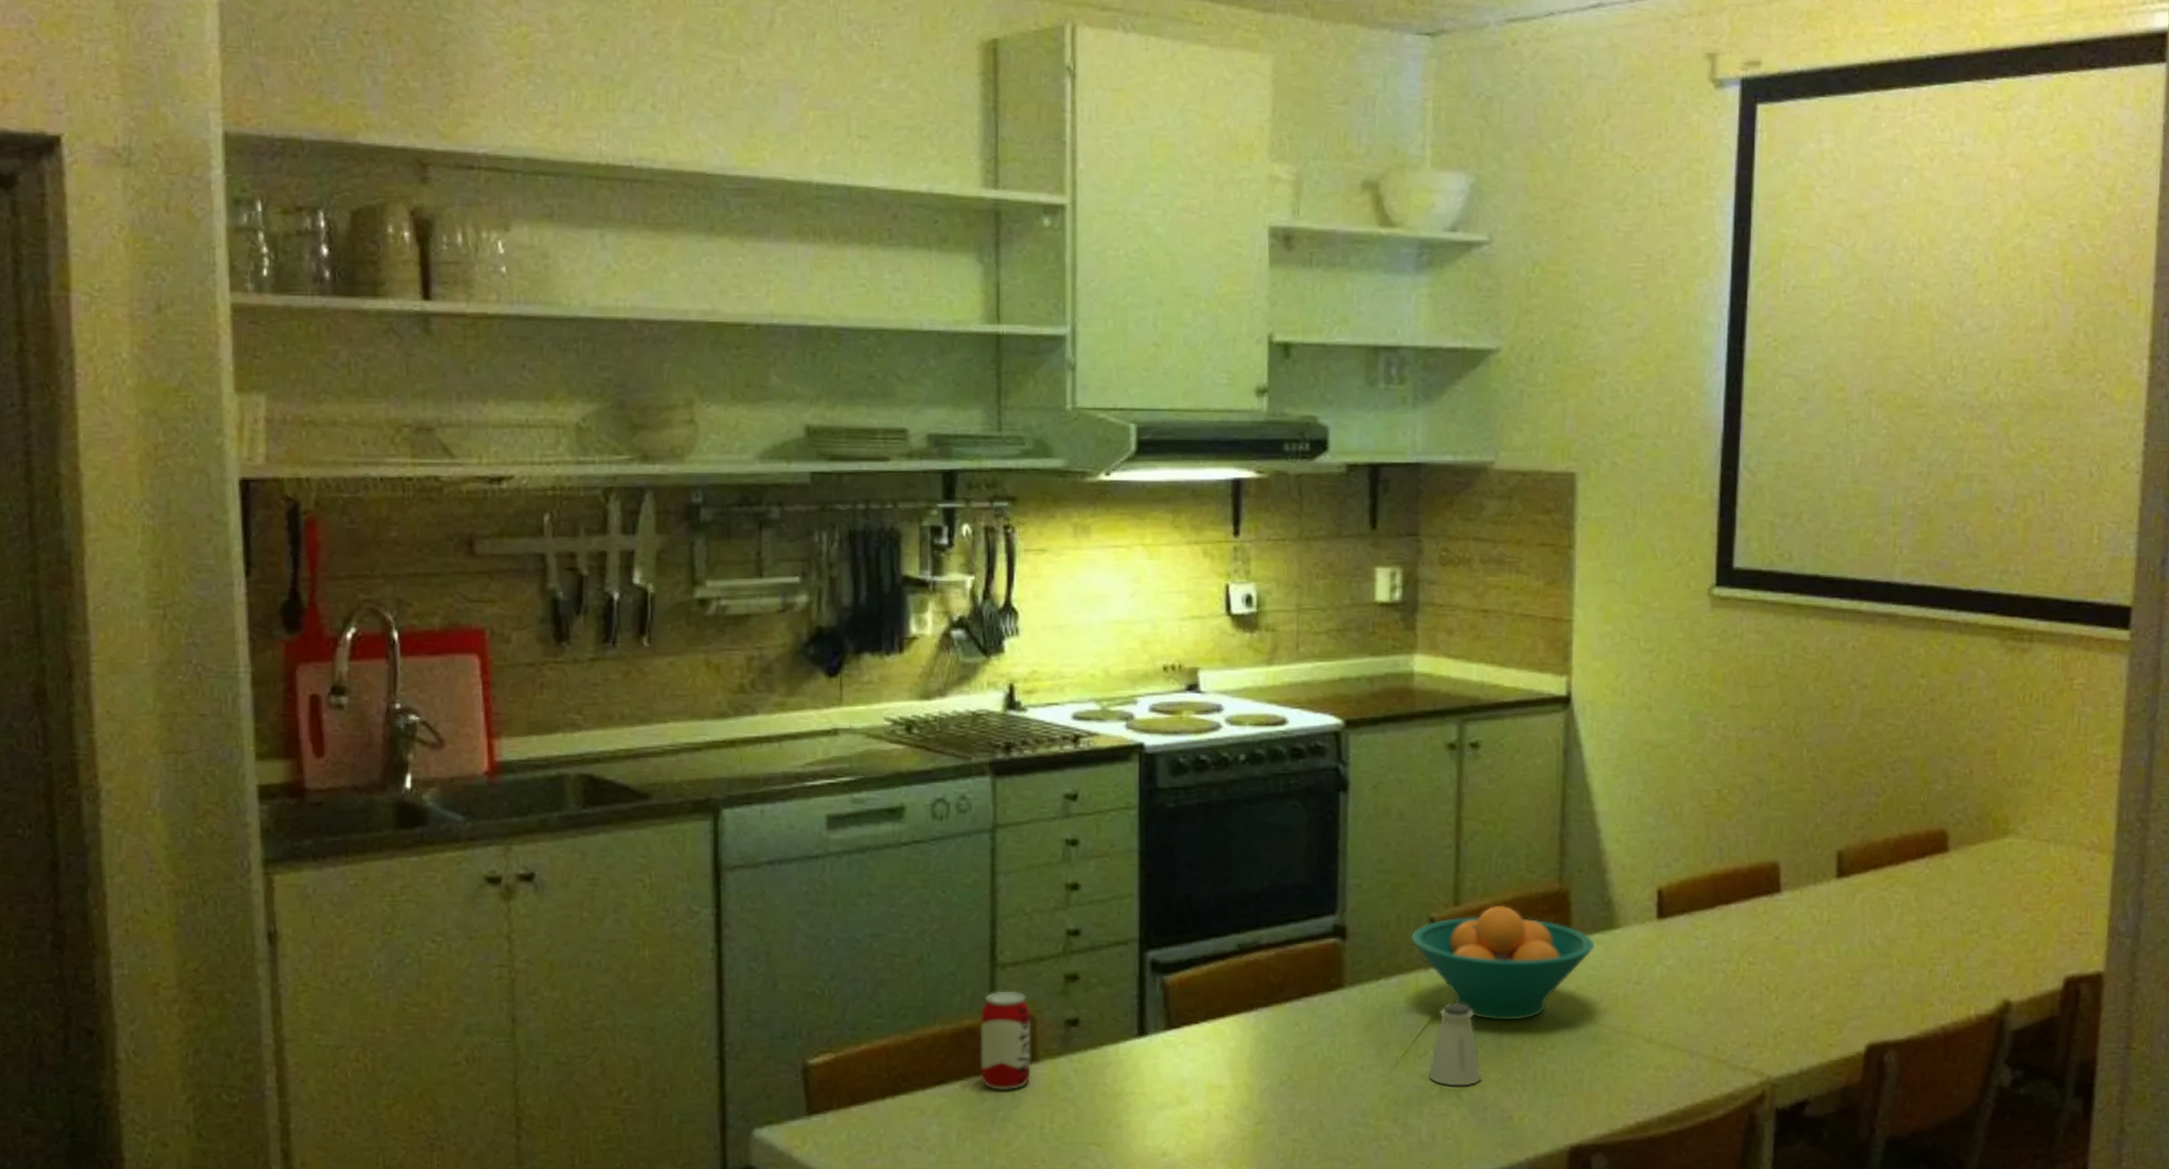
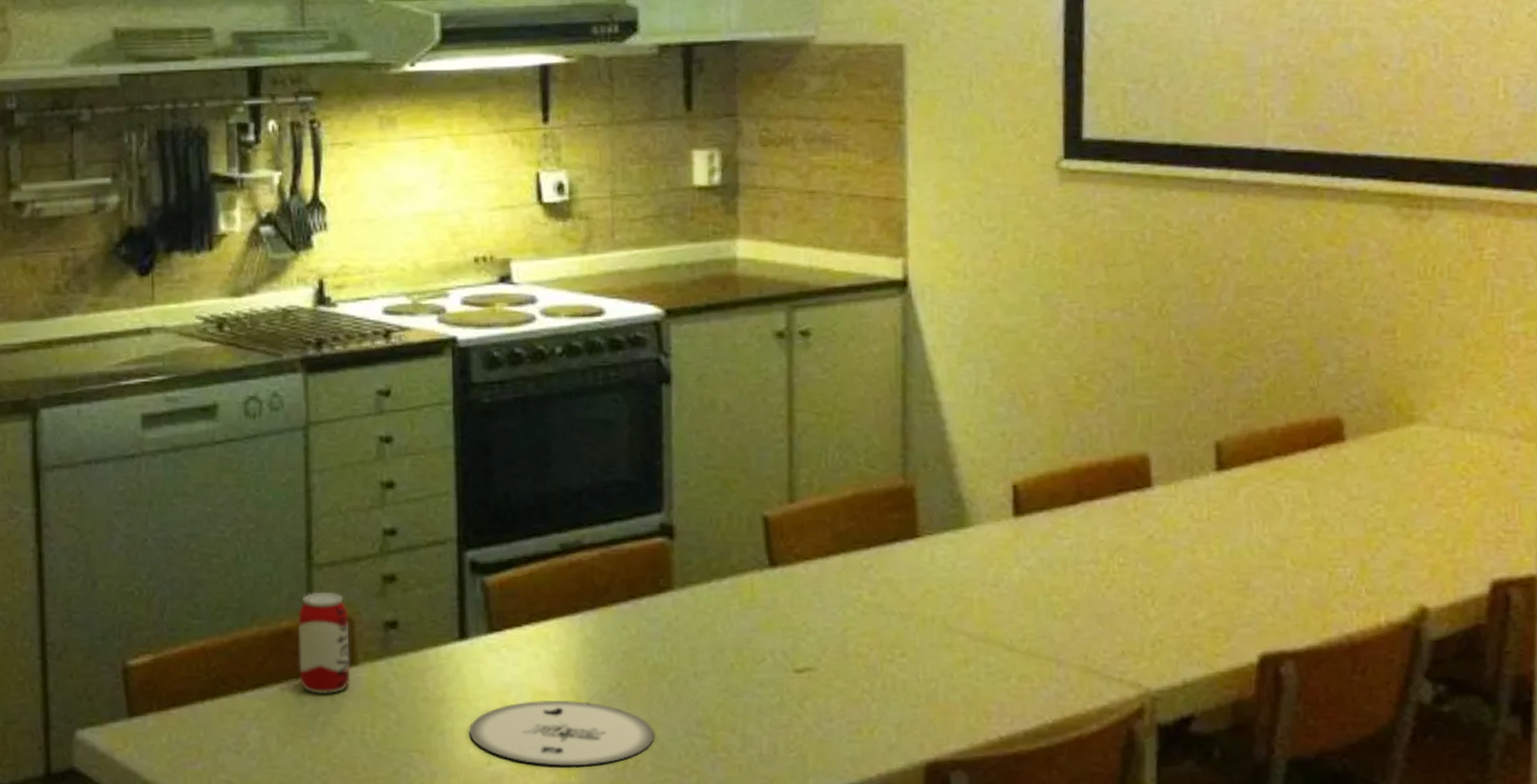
plate: none [1144,1093,1322,1155] -> present [468,700,655,765]
fruit bowl: present [1410,905,1594,1021] -> none [742,502,945,625]
saltshaker: present [1428,1001,1482,1086] -> none [767,604,826,696]

